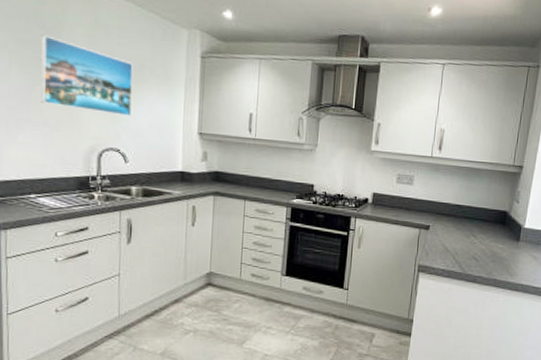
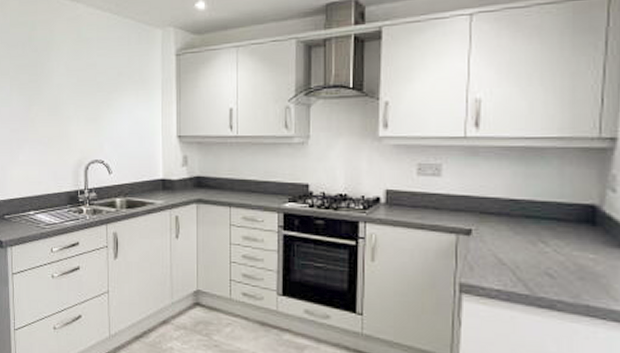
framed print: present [40,35,133,116] -> none [34,57,112,126]

